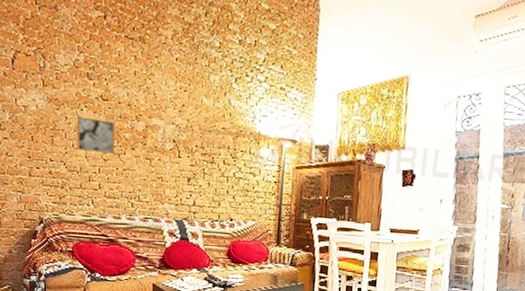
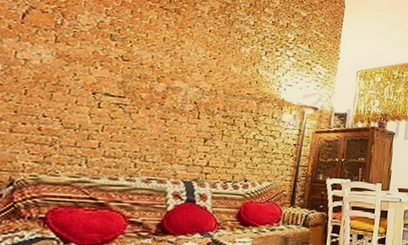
wall art: present [76,116,116,154] -> none [80,73,133,113]

